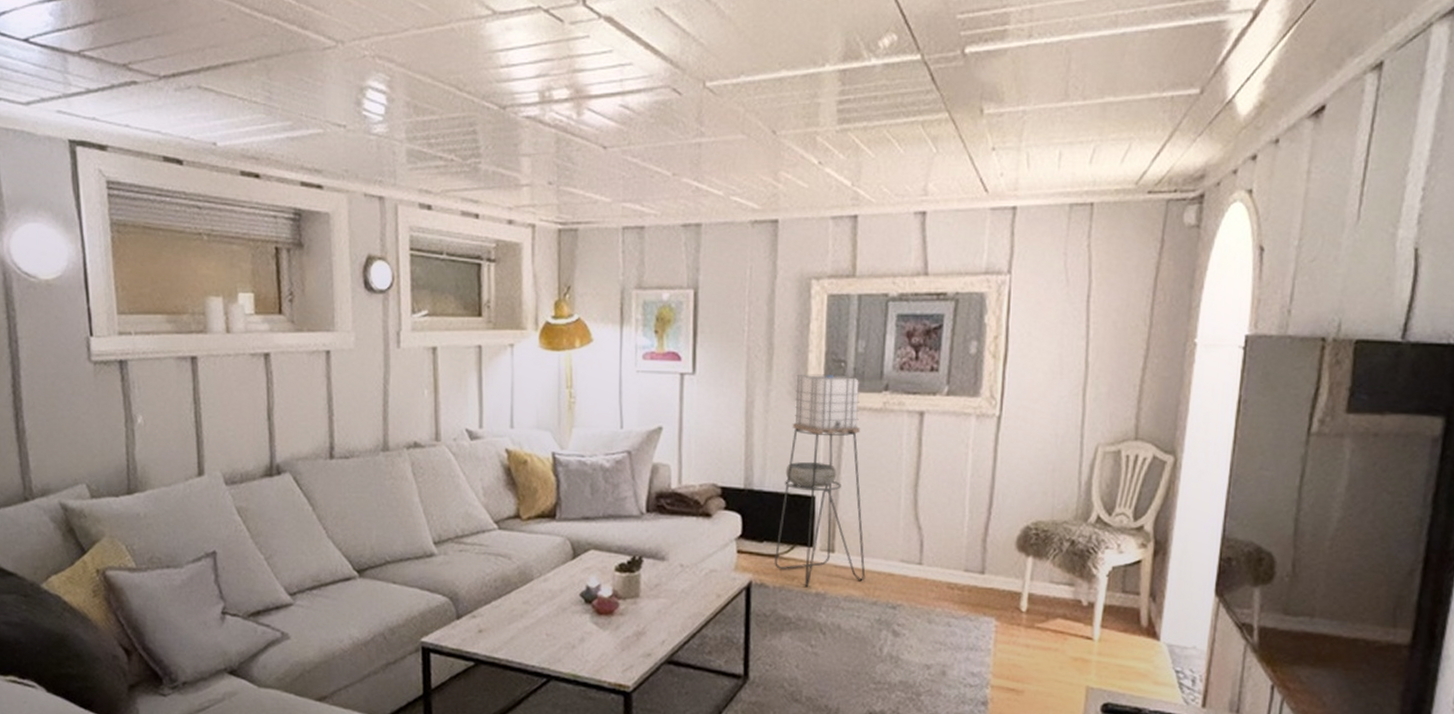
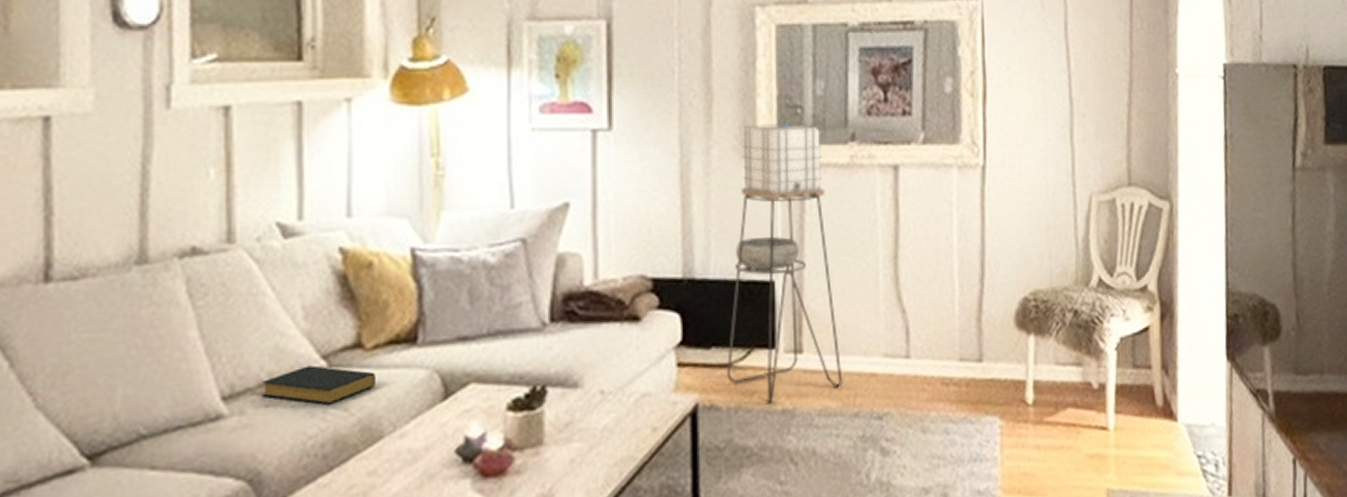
hardback book: none [458,527,528,554] -> present [262,365,375,405]

